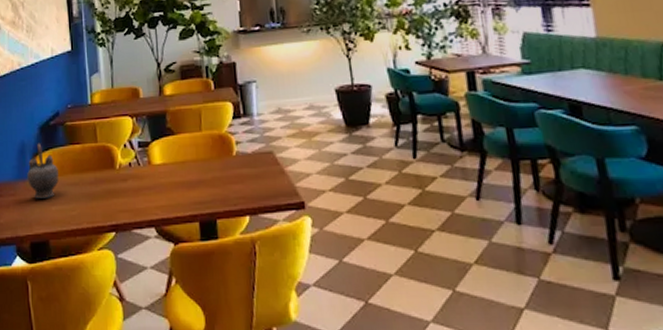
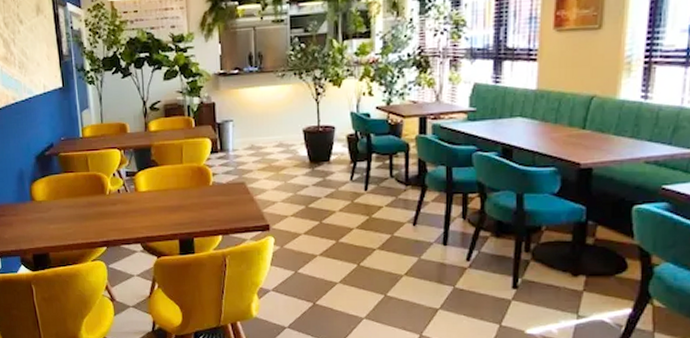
teapot: present [27,143,59,199] -> none [27,170,55,218]

